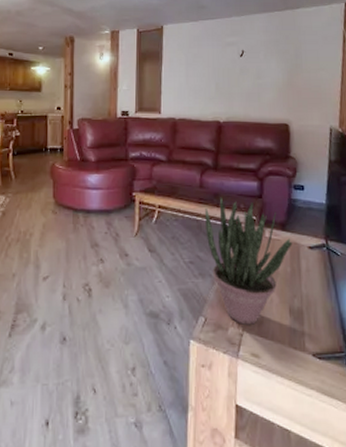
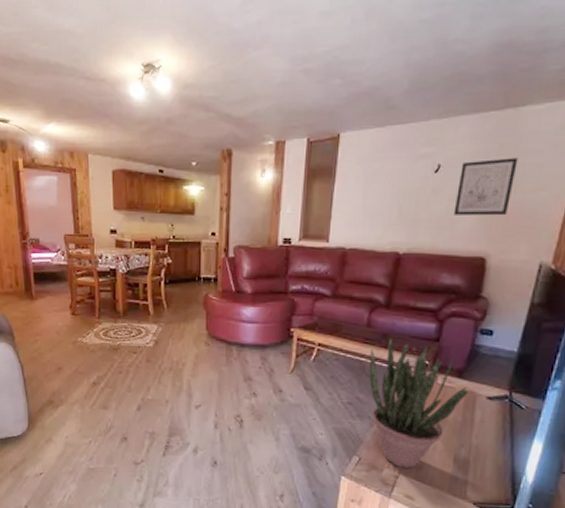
wall art: none [258,46,301,90] -> present [453,158,518,216]

